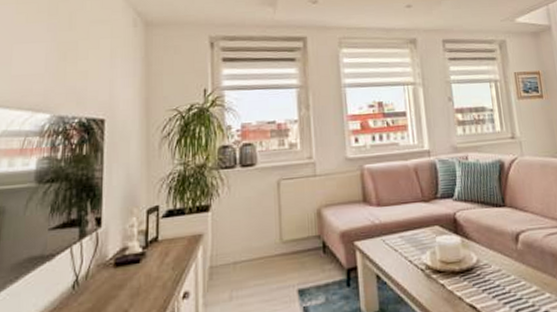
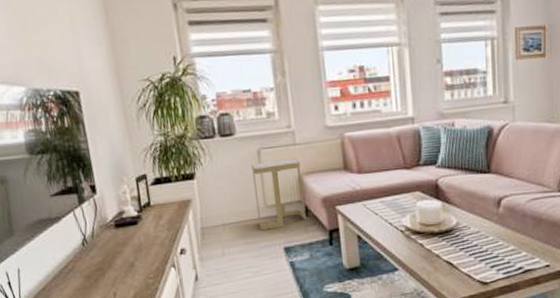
side table: none [270,189,323,269] -> present [251,158,306,230]

